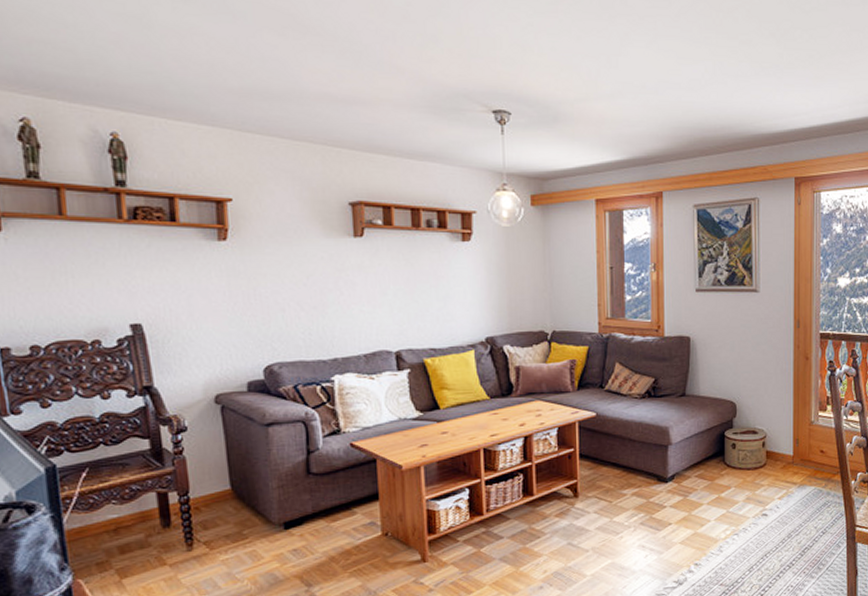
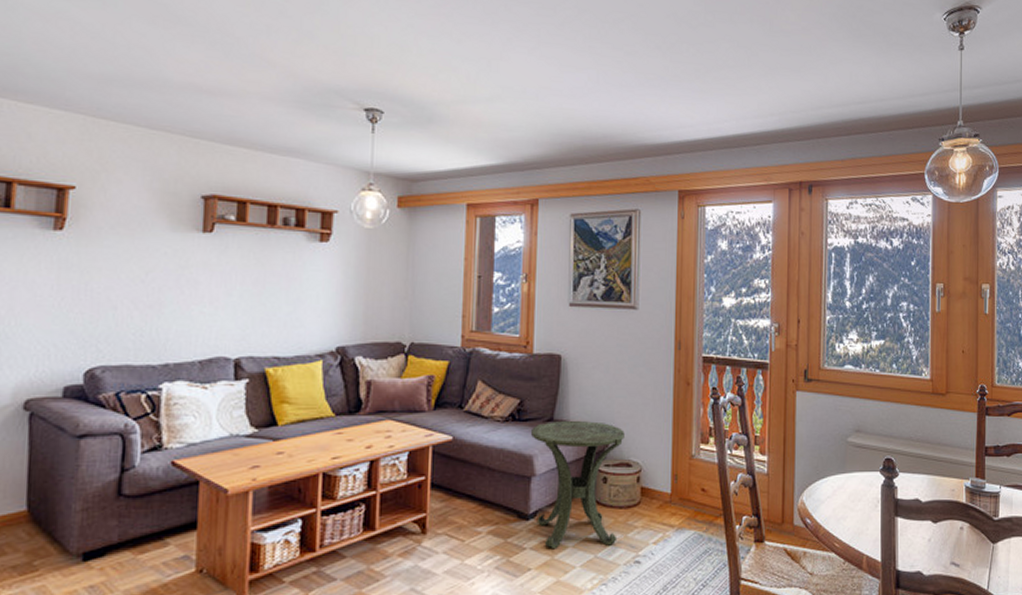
side table: none [666,395,750,506] -> present [531,421,625,548]

